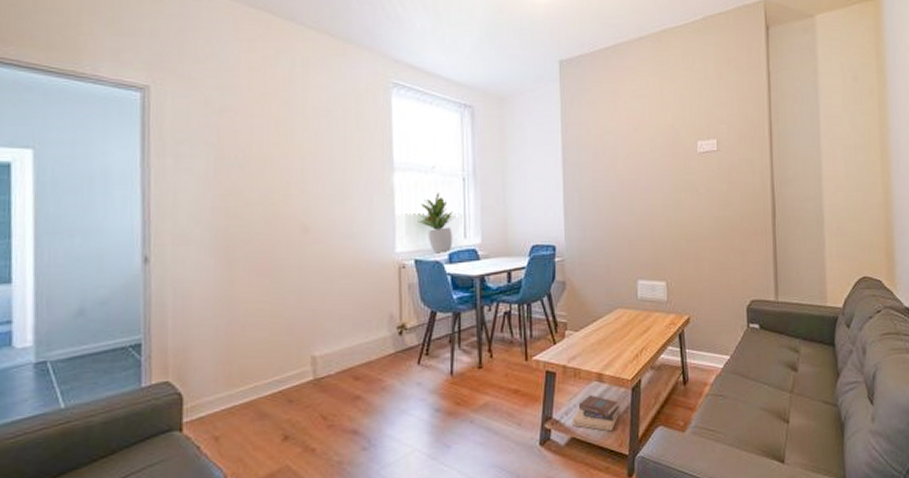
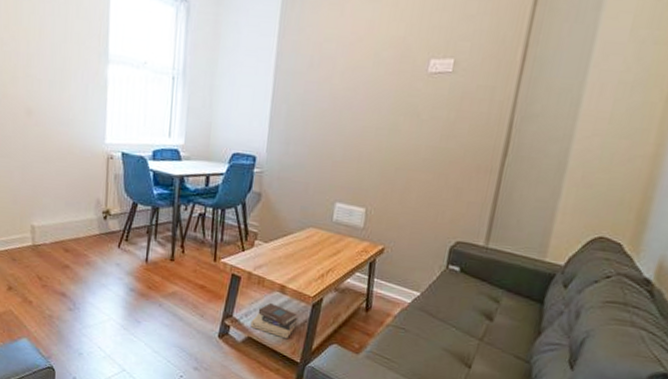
potted plant: present [418,192,456,254] -> none [127,88,163,150]

